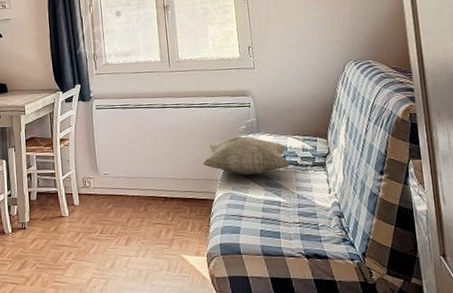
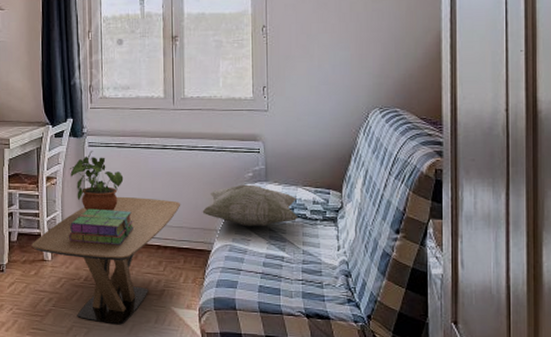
coffee table: none [50,153,183,274] -> present [31,196,181,325]
potted plant: none [81,113,130,168] -> present [70,151,124,211]
stack of books: none [83,166,142,199] -> present [69,208,133,245]

